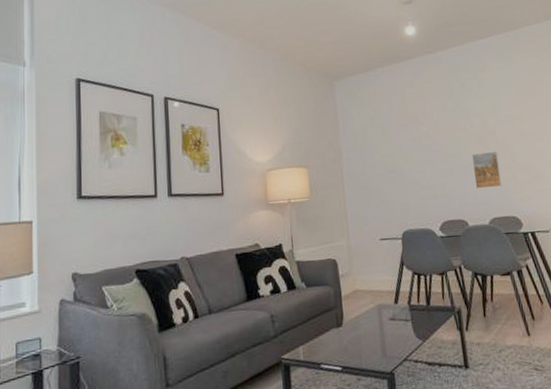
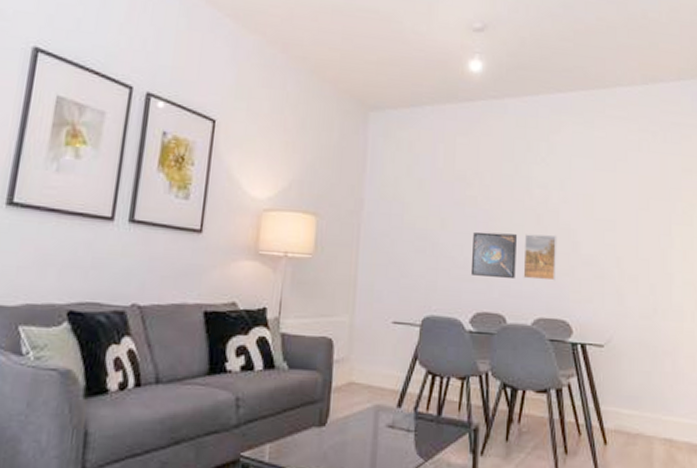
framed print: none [431,156,470,193] -> present [470,231,517,280]

